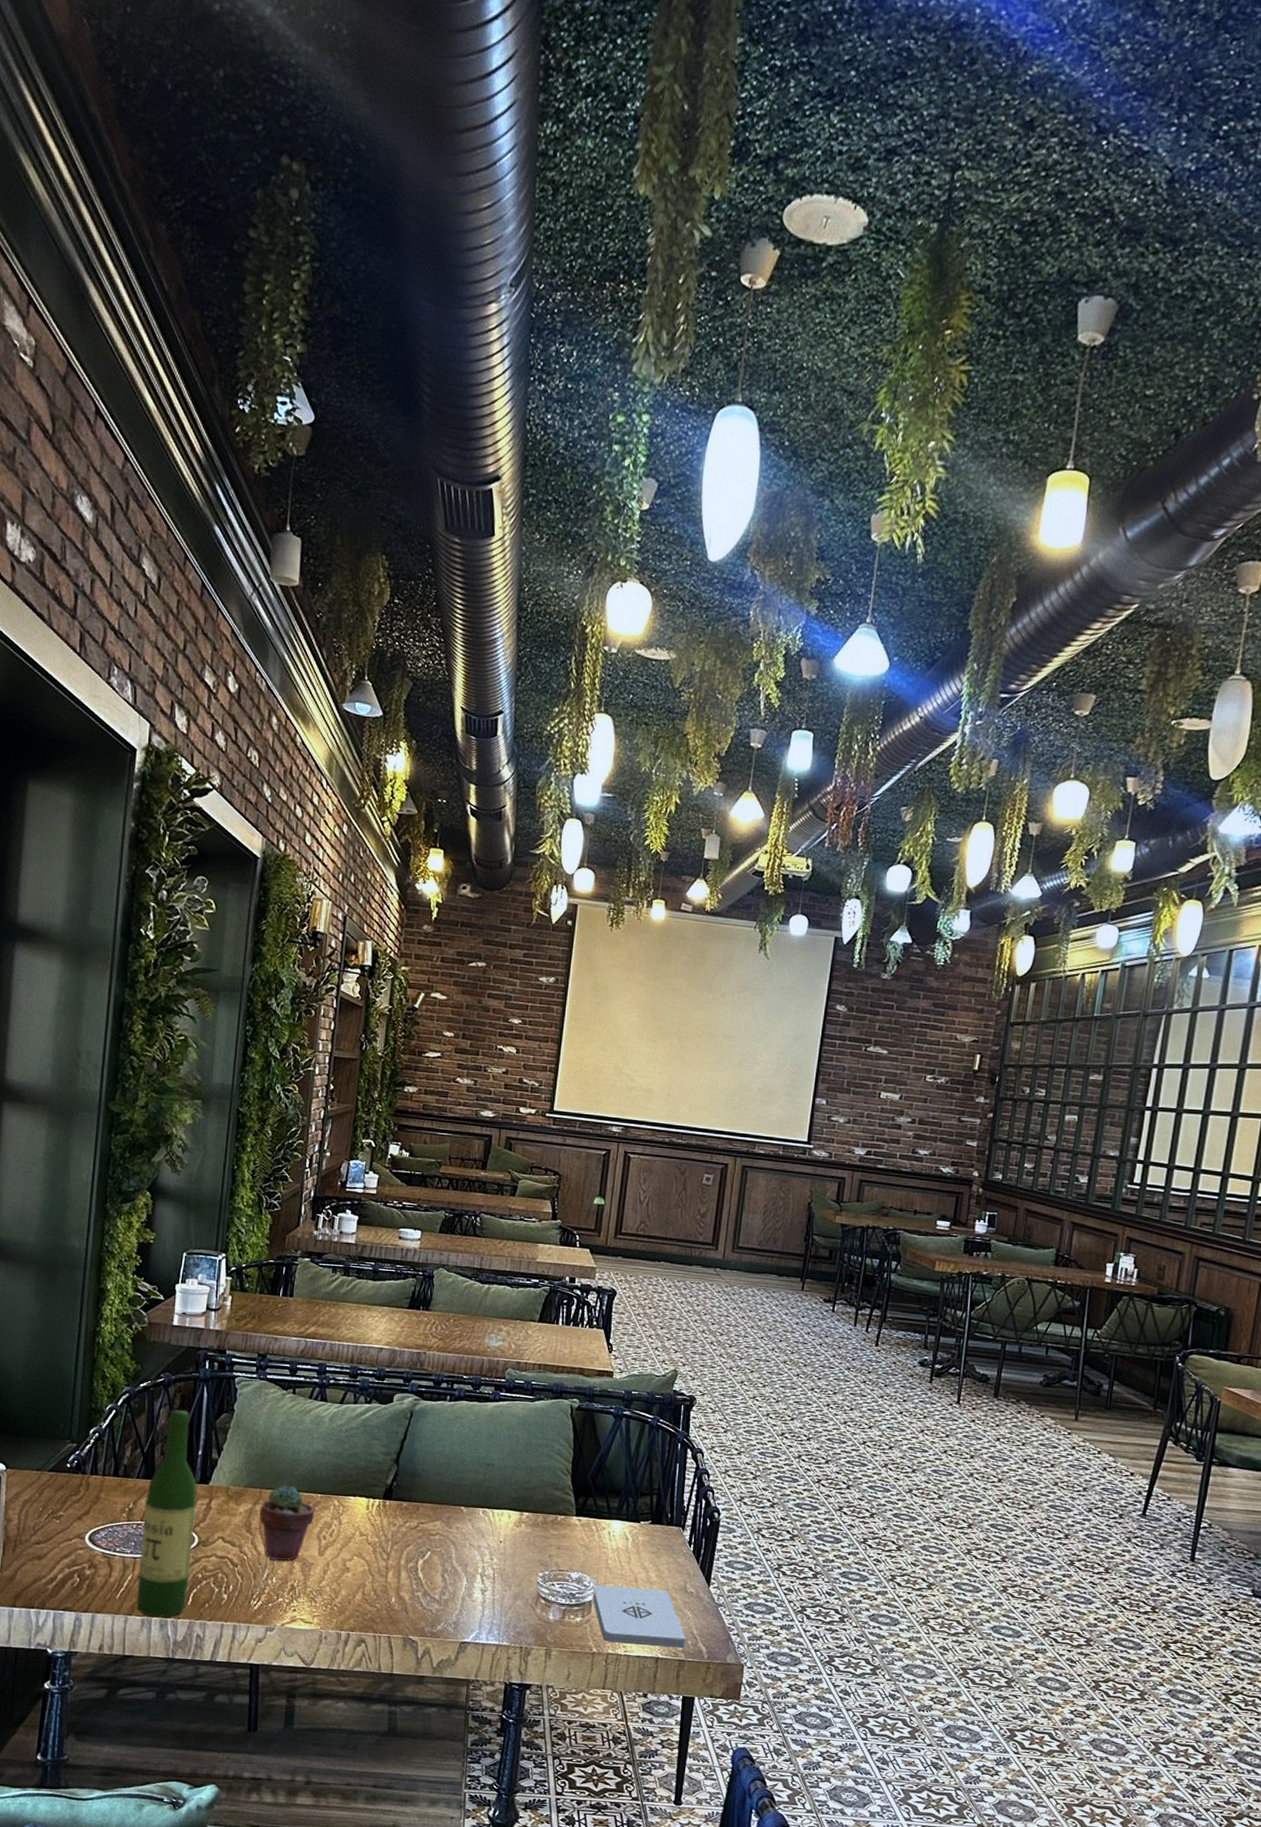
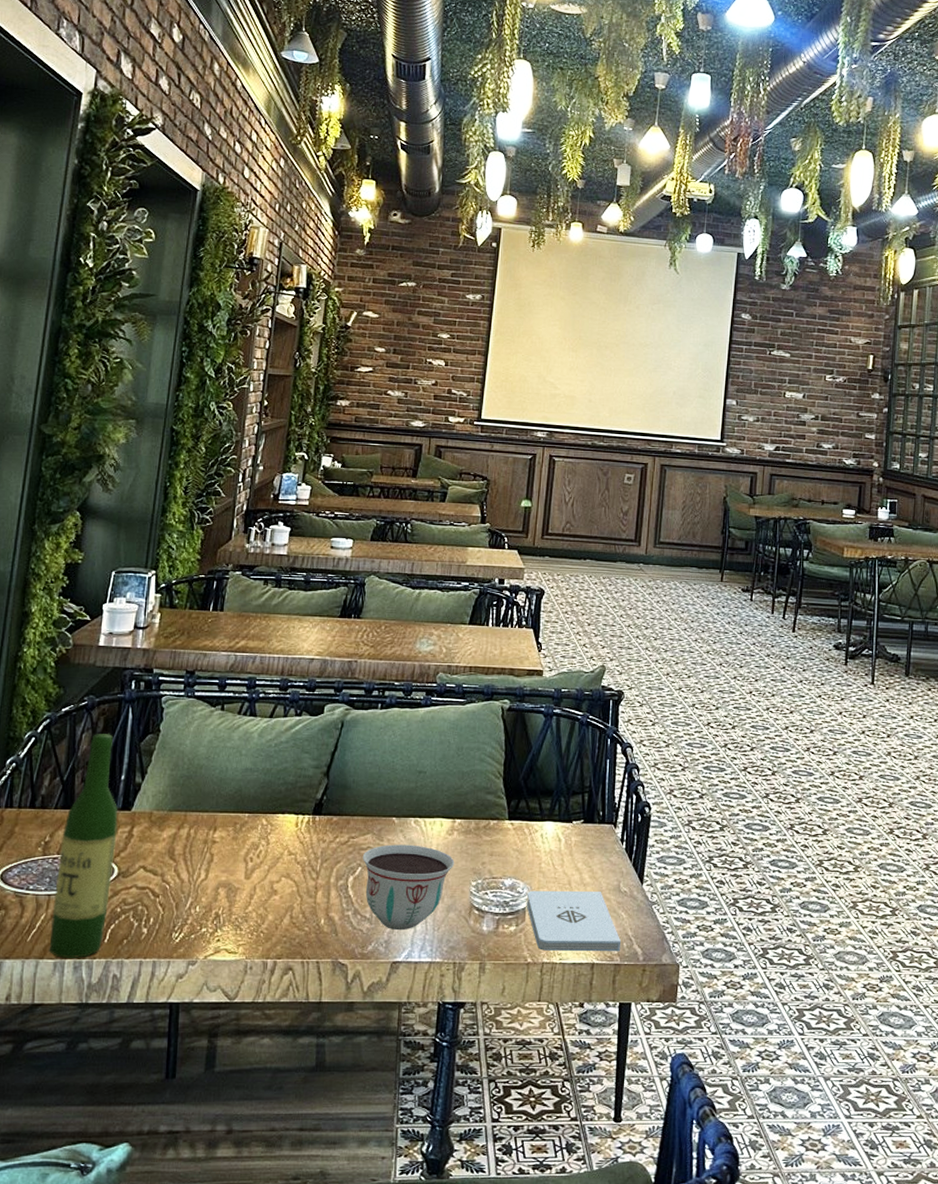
potted succulent: present [259,1485,315,1561] -> none [183,806,243,888]
bowl: none [431,1532,522,1614] -> present [362,844,455,931]

